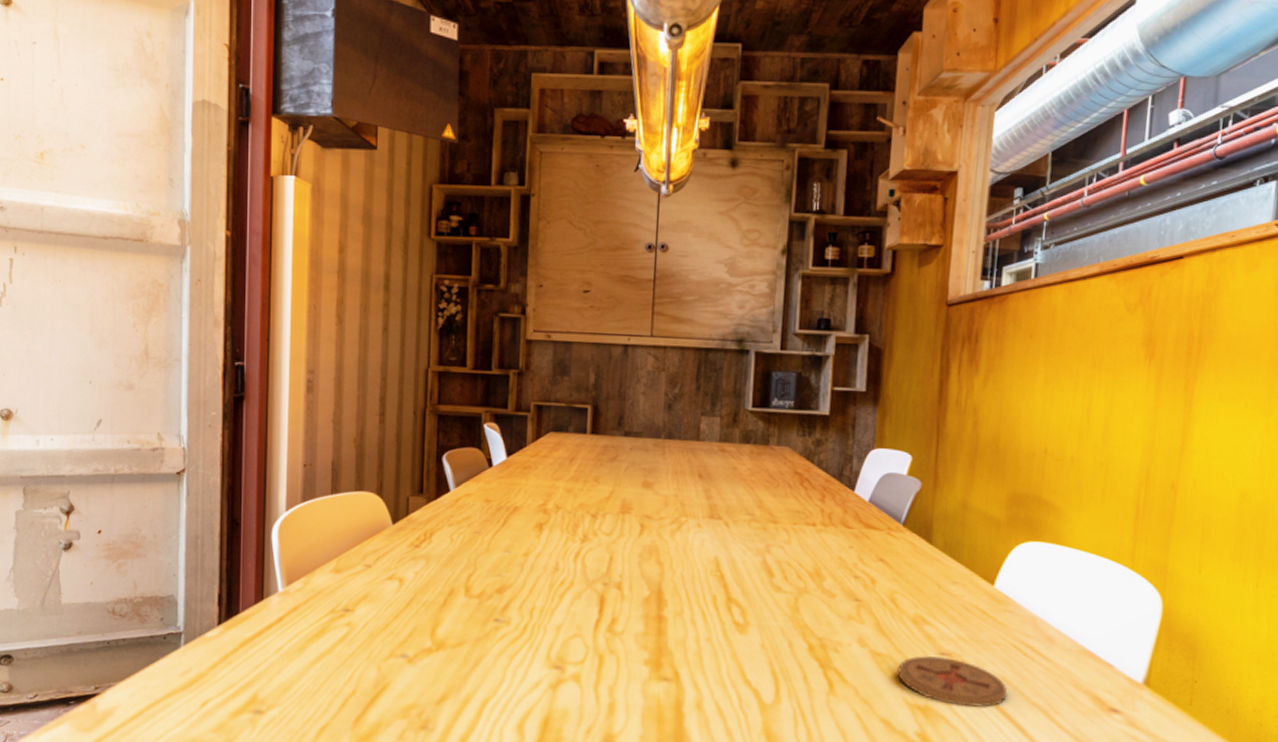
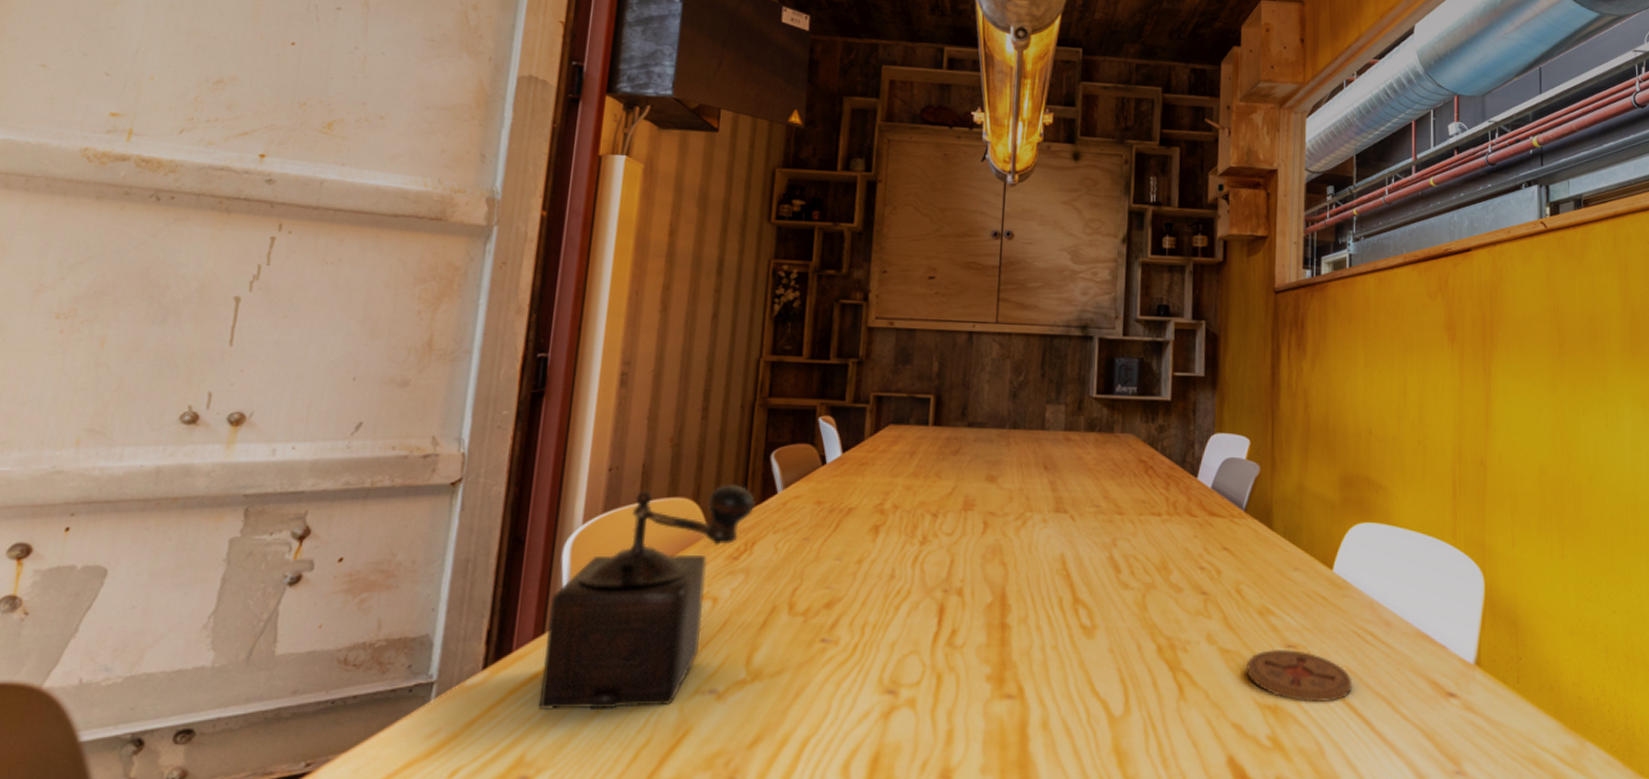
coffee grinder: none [264,481,431,665] -> present [538,484,755,711]

